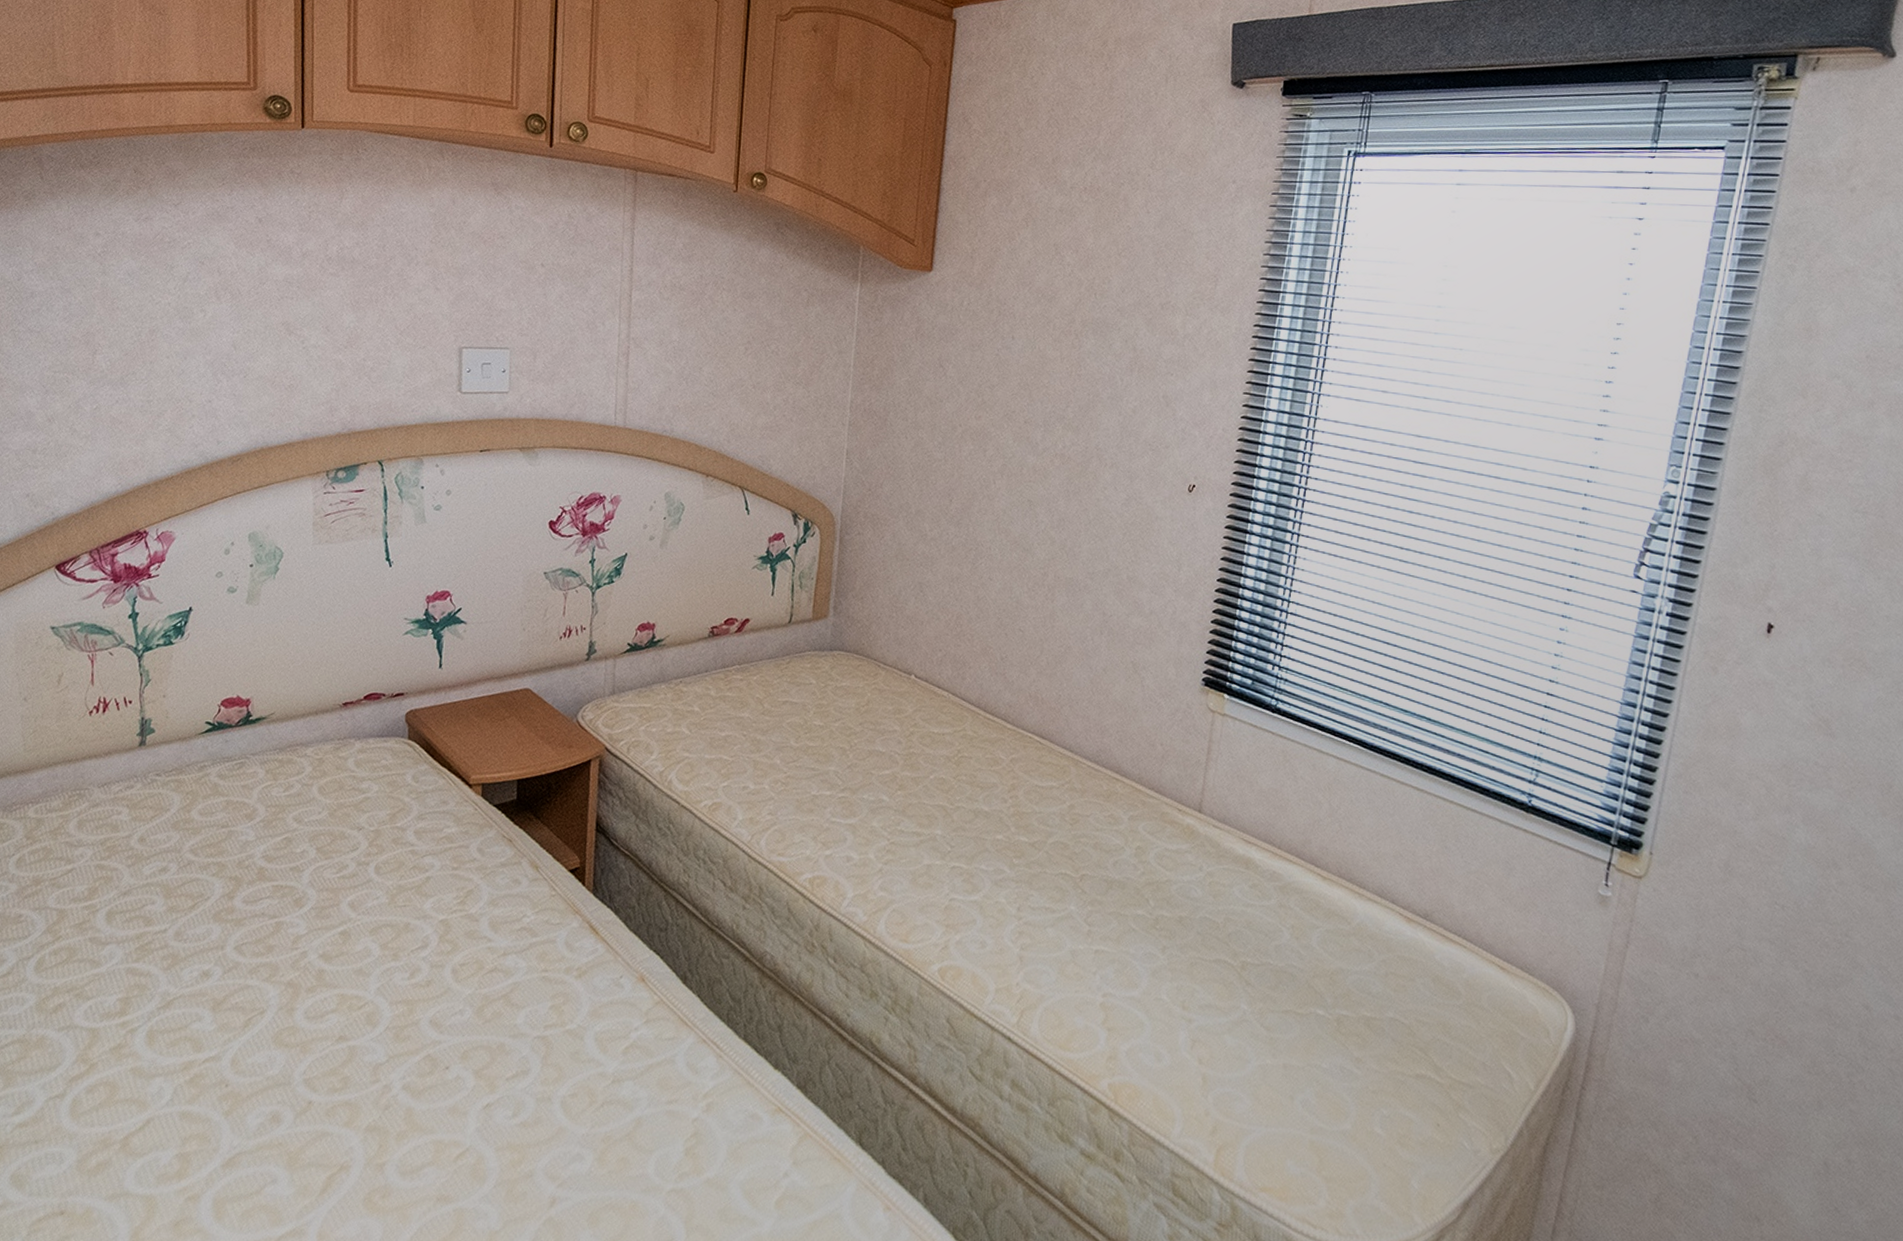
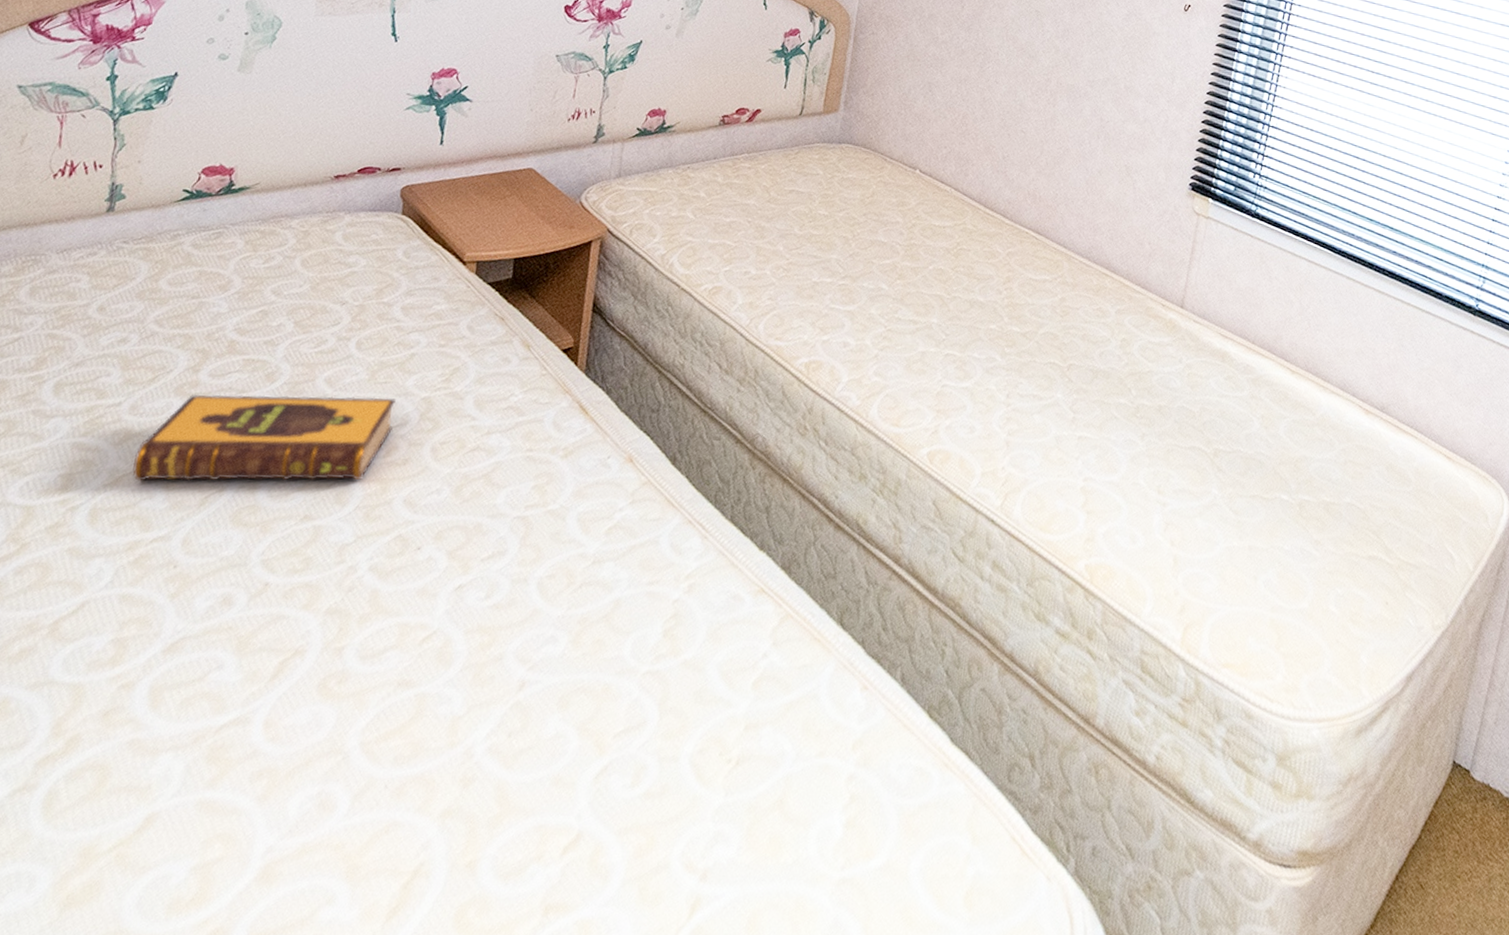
hardback book: none [182,920,416,1005] -> present [132,394,396,482]

